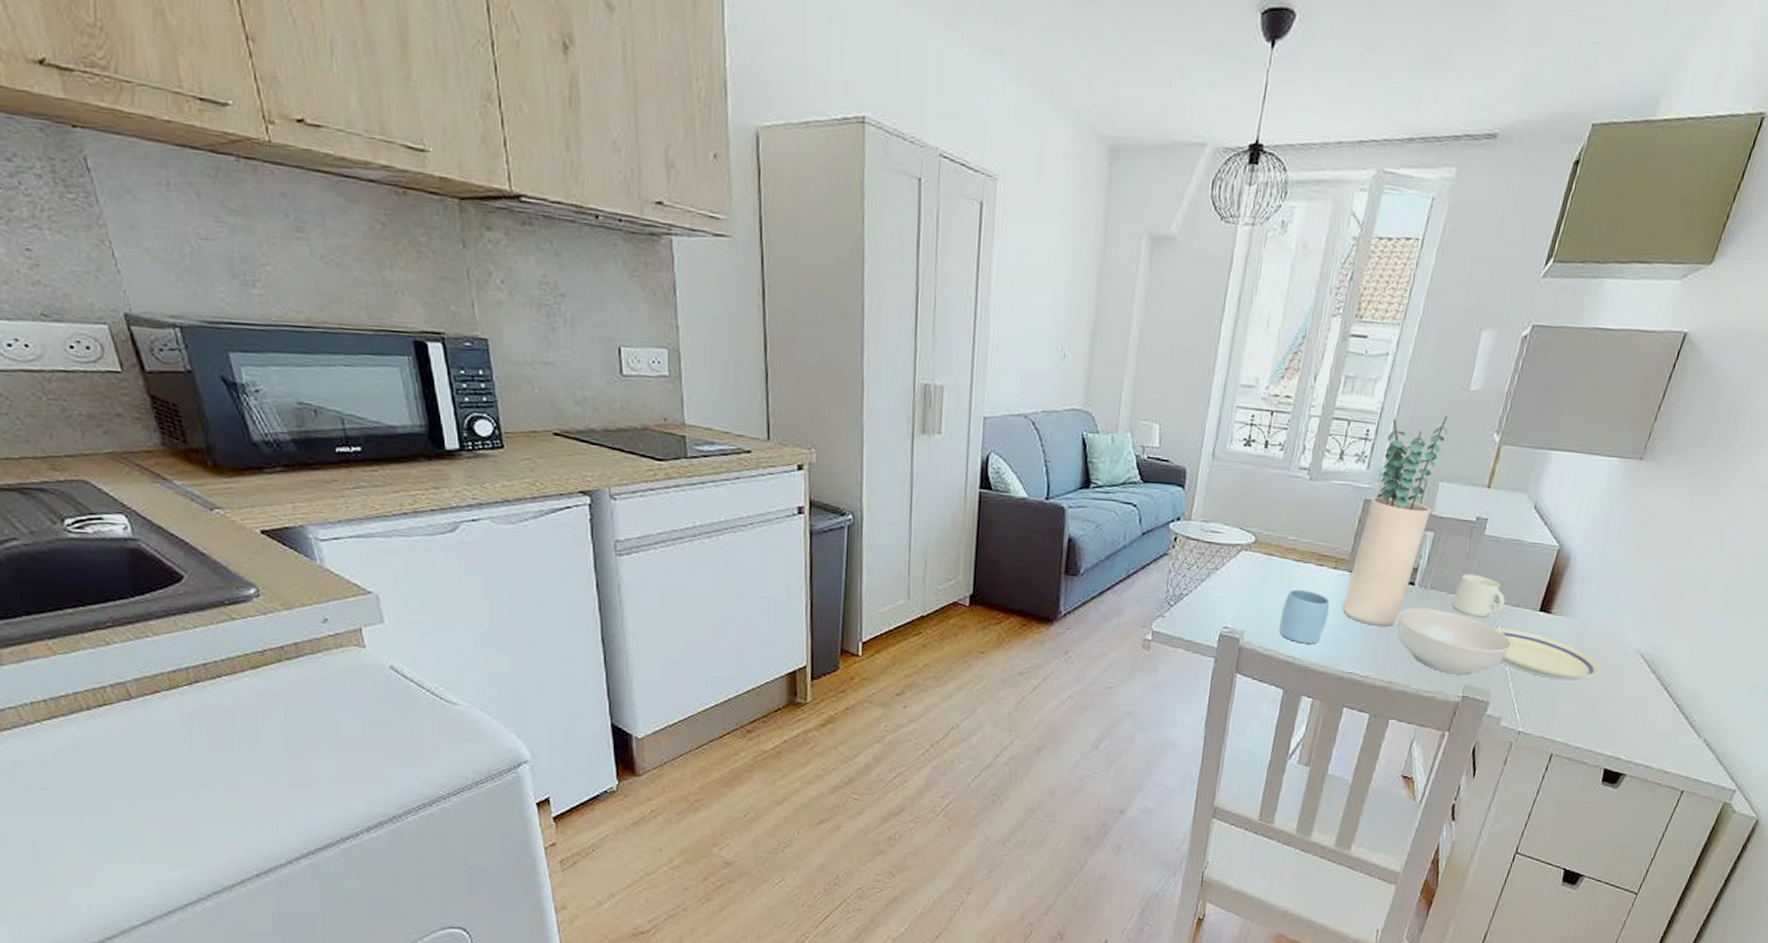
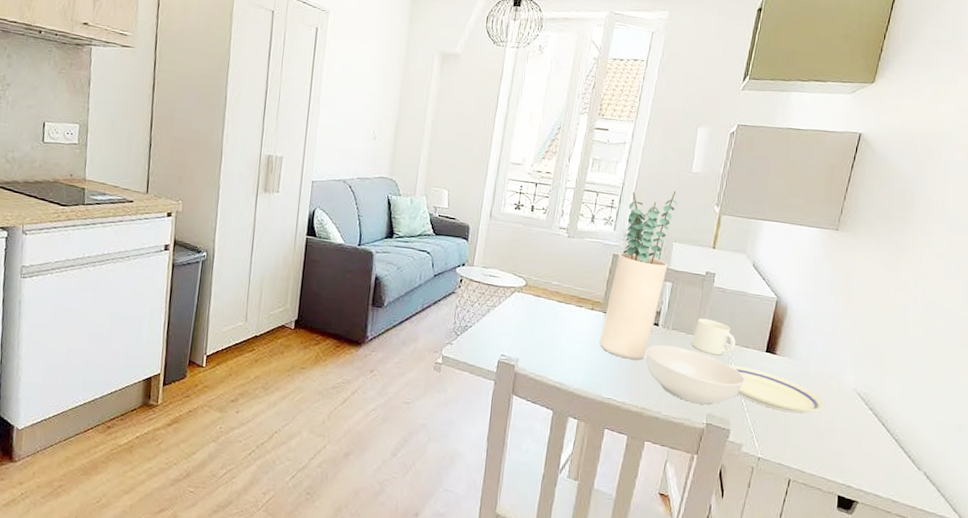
mug: present [1279,589,1330,644] -> none [548,325,589,373]

